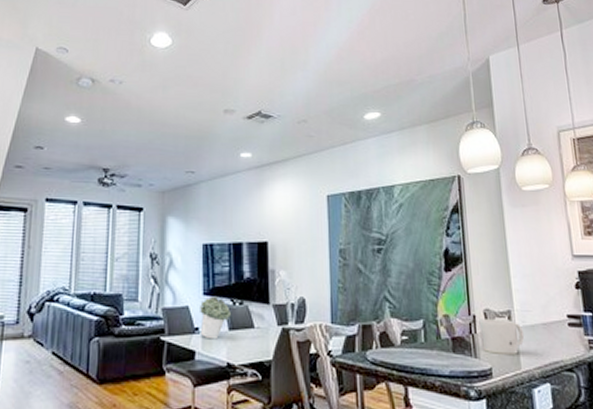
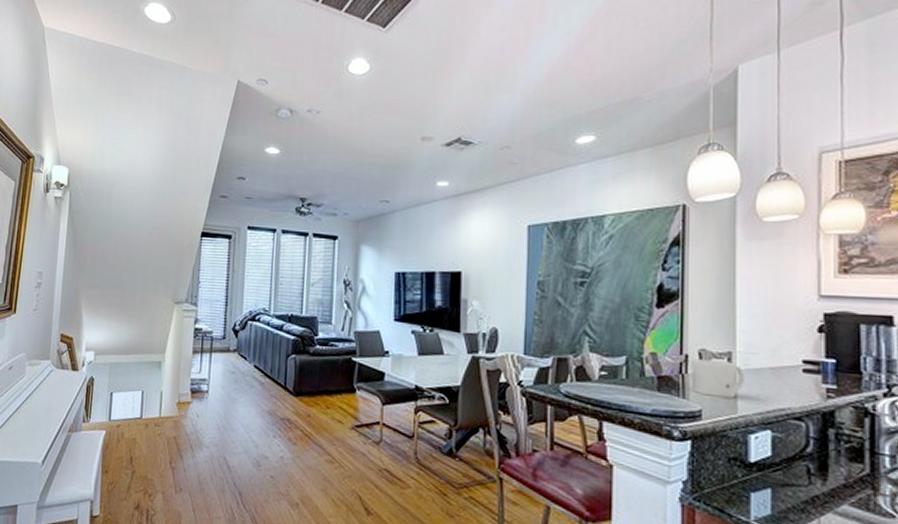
potted plant: present [199,296,232,340] -> none [389,322,422,363]

